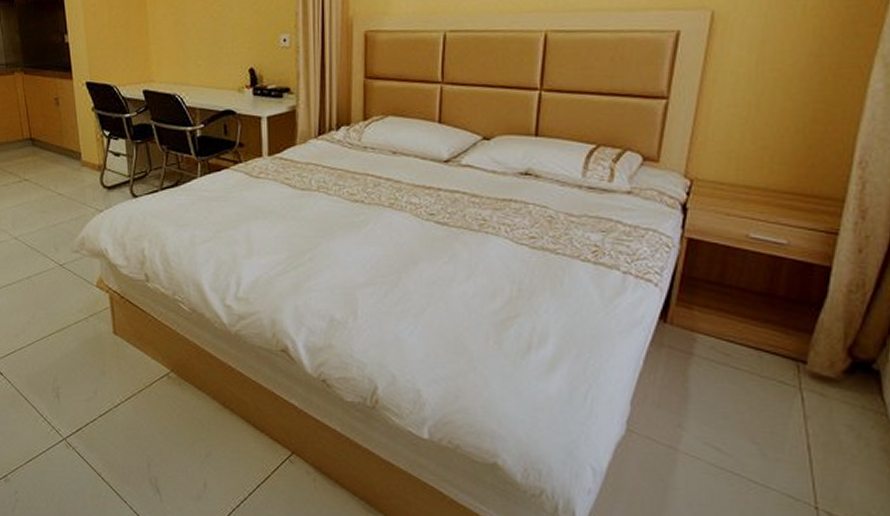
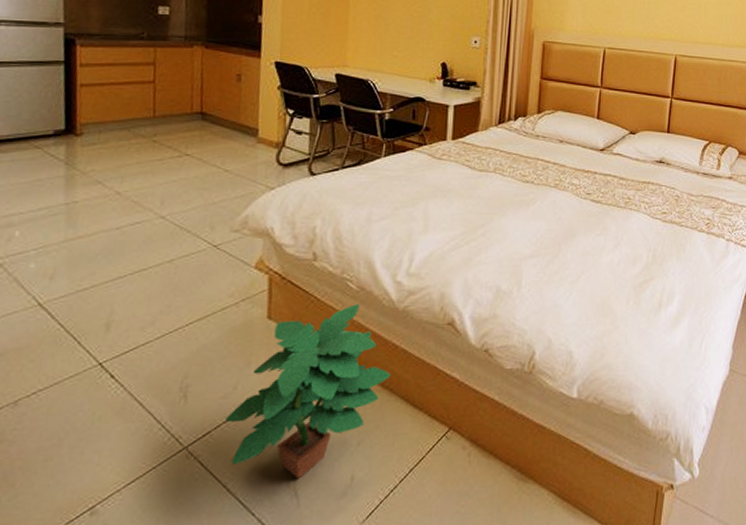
potted plant: none [92,325,230,479] -> present [225,304,391,480]

